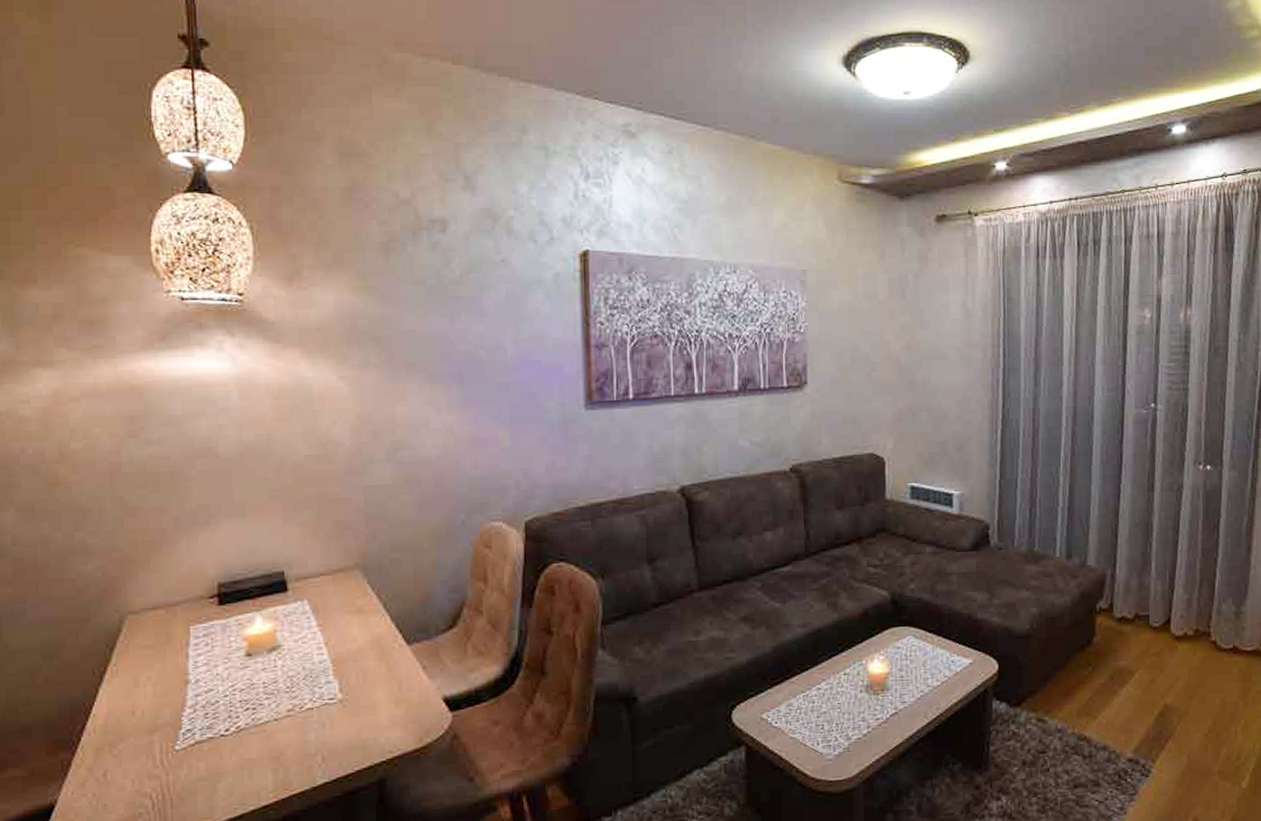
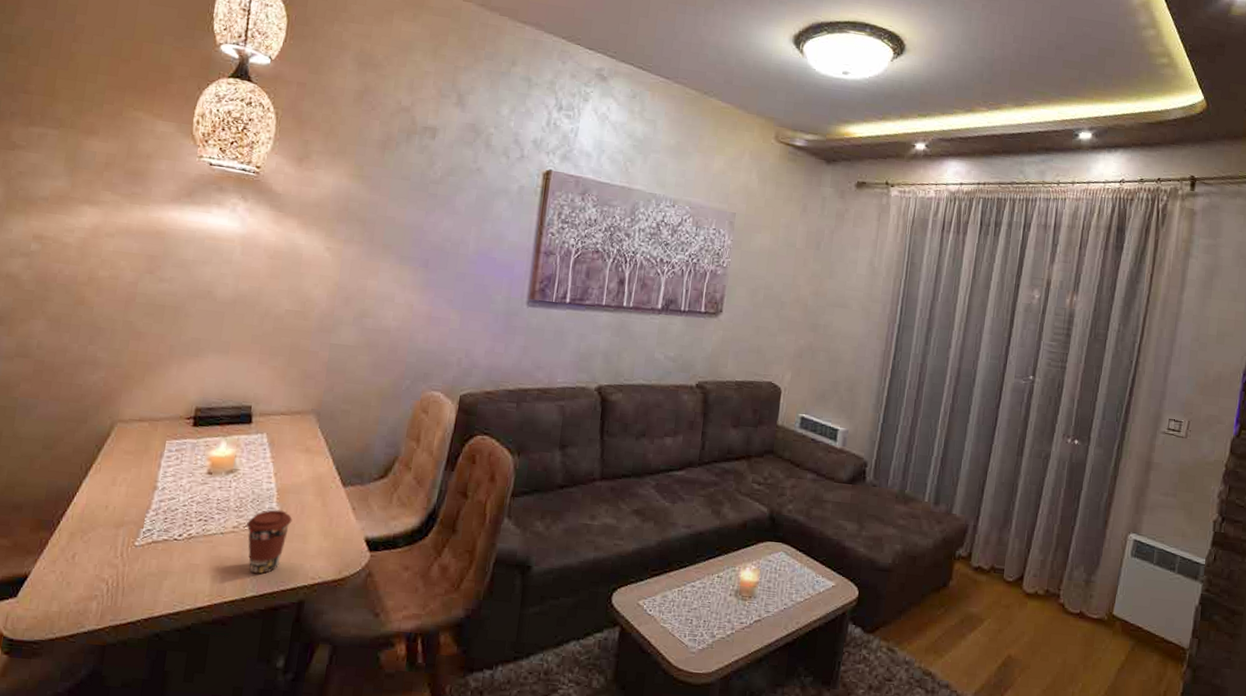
coffee cup: none [303,682,355,758] -> present [246,509,293,574]

